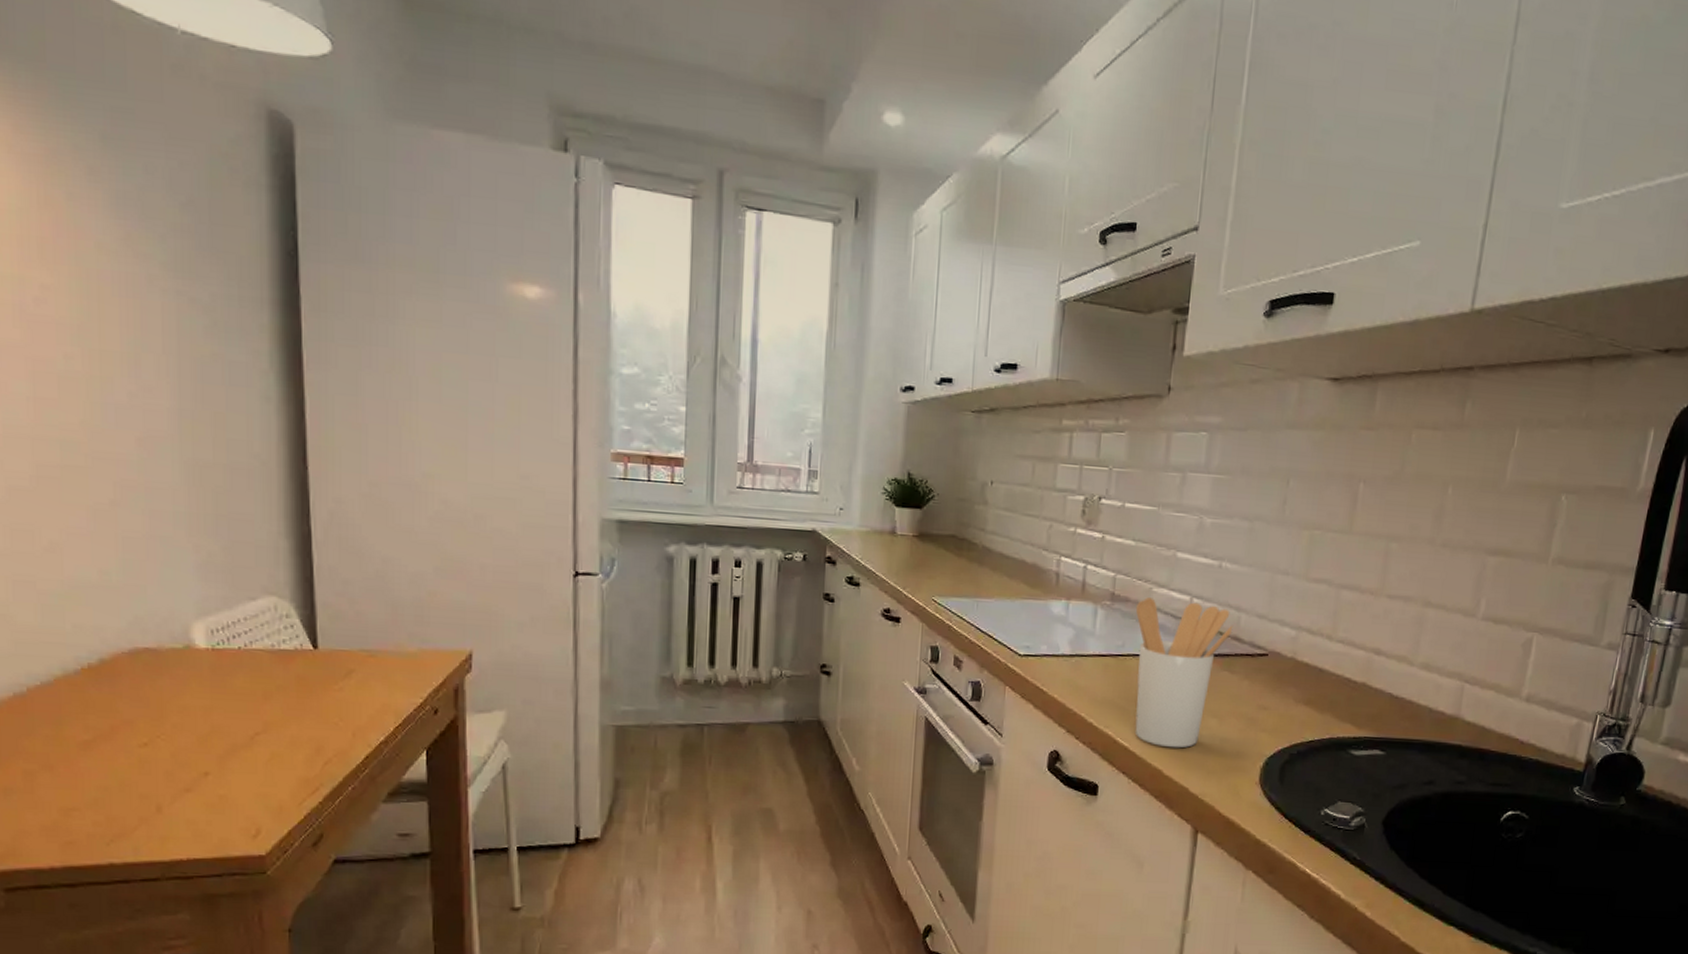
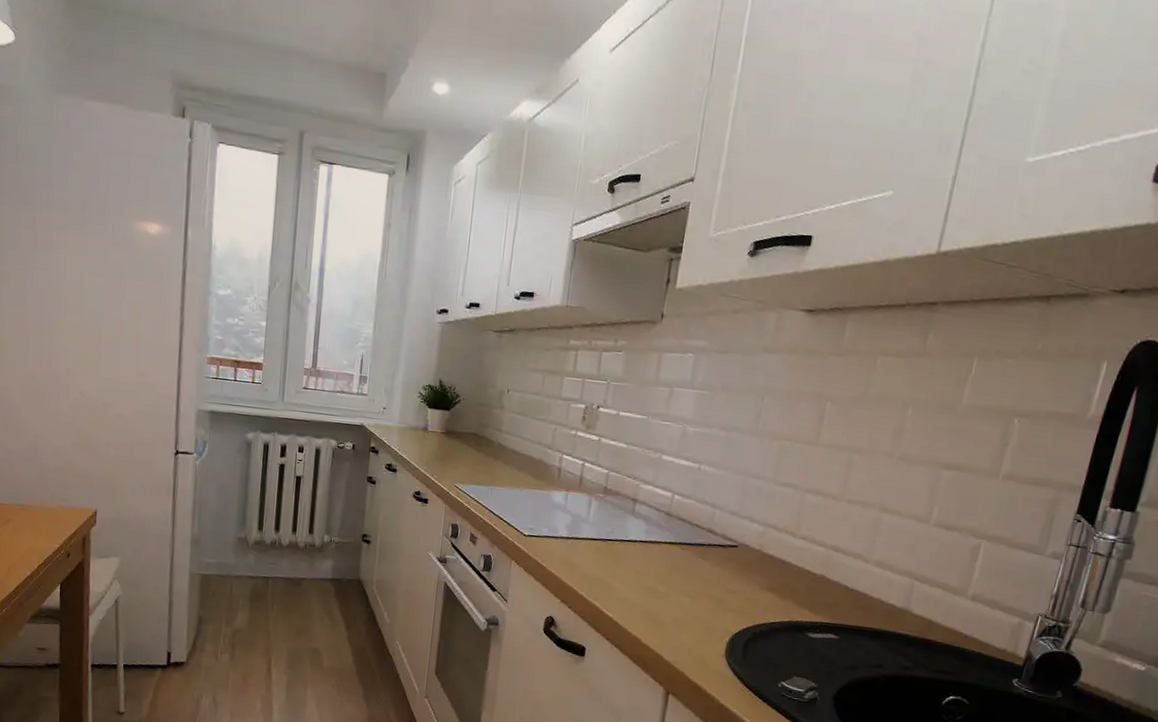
utensil holder: present [1134,597,1233,748] -> none [618,492,709,622]

